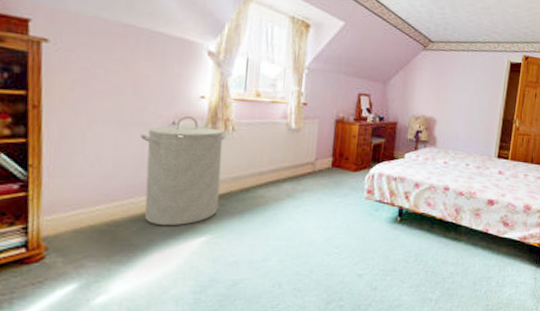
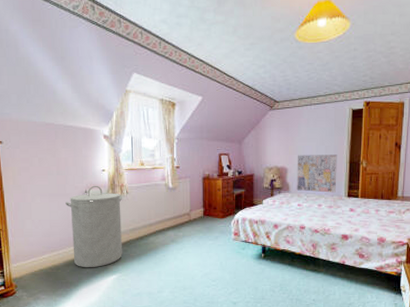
wall art: none [444,105,491,152] -> present [297,154,337,193]

